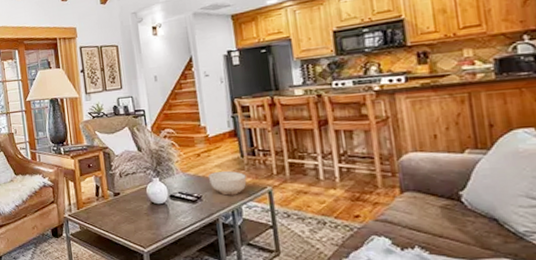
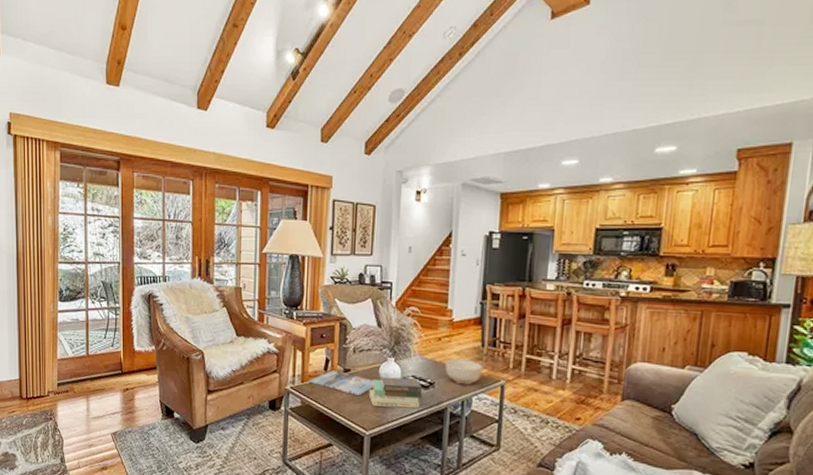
magazine: none [83,195,145,217] -> present [308,370,374,397]
books: none [140,195,192,225] -> present [368,376,423,408]

